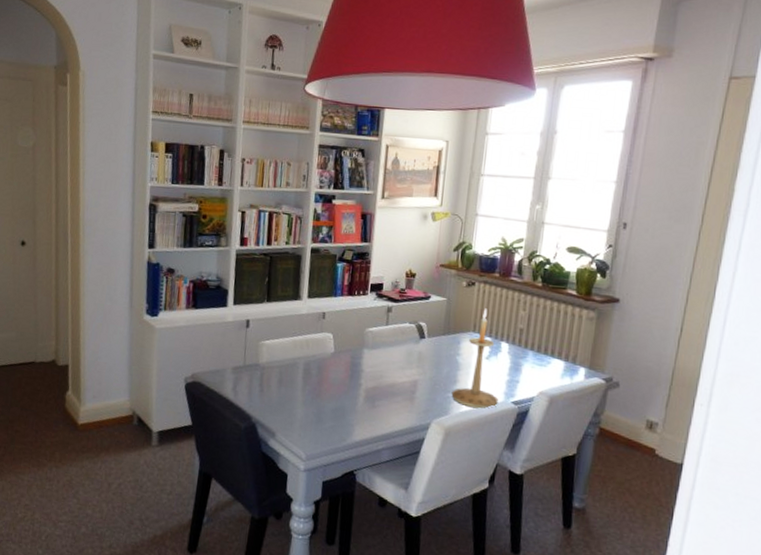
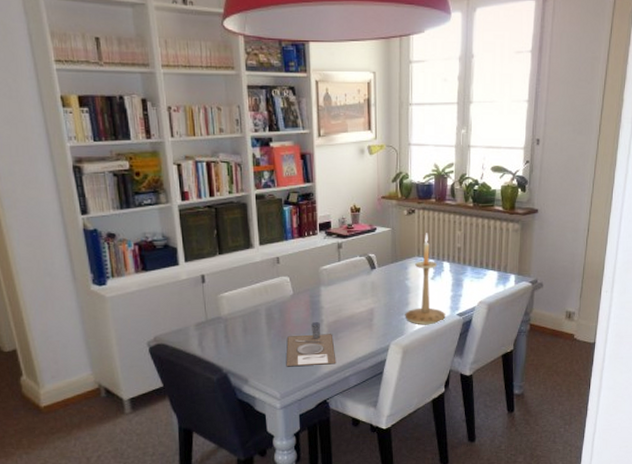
place setting: none [316,385,370,434] -> present [286,322,336,367]

